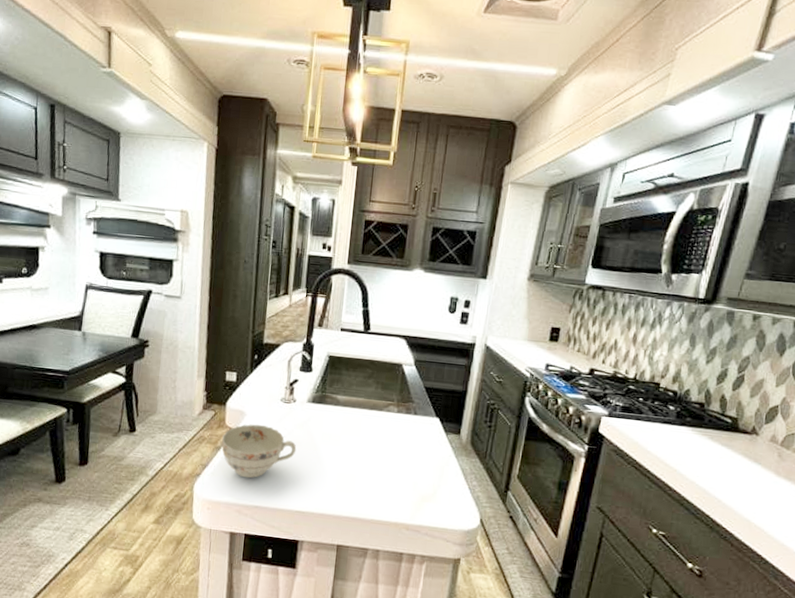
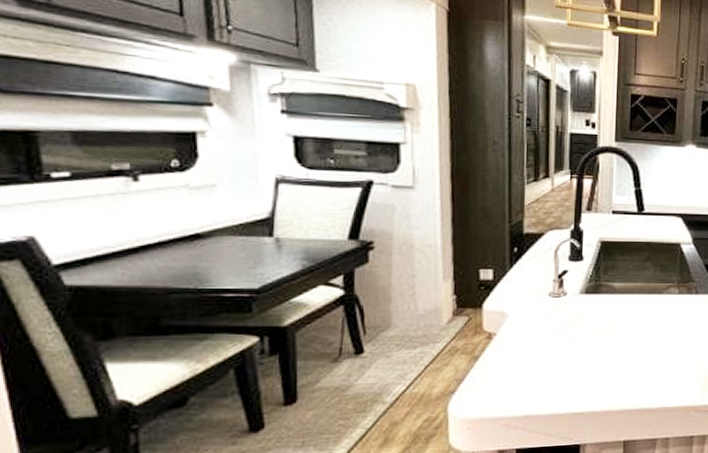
teacup: present [221,424,297,478] -> none [480,325,571,387]

